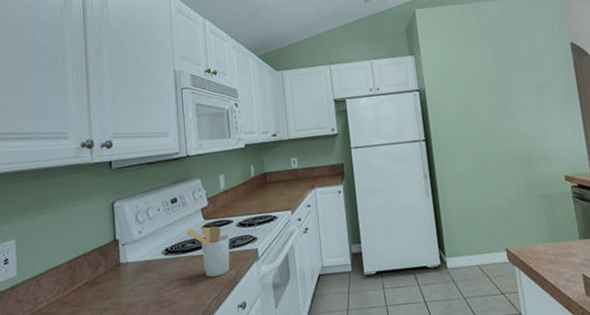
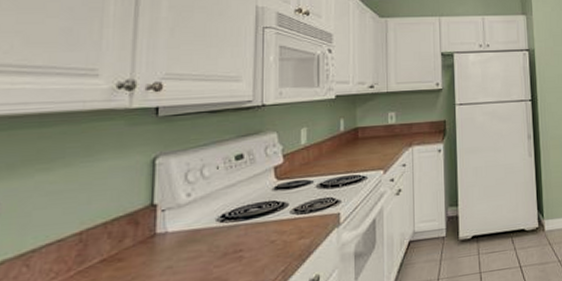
utensil holder: present [186,225,230,277] -> none [251,187,306,248]

